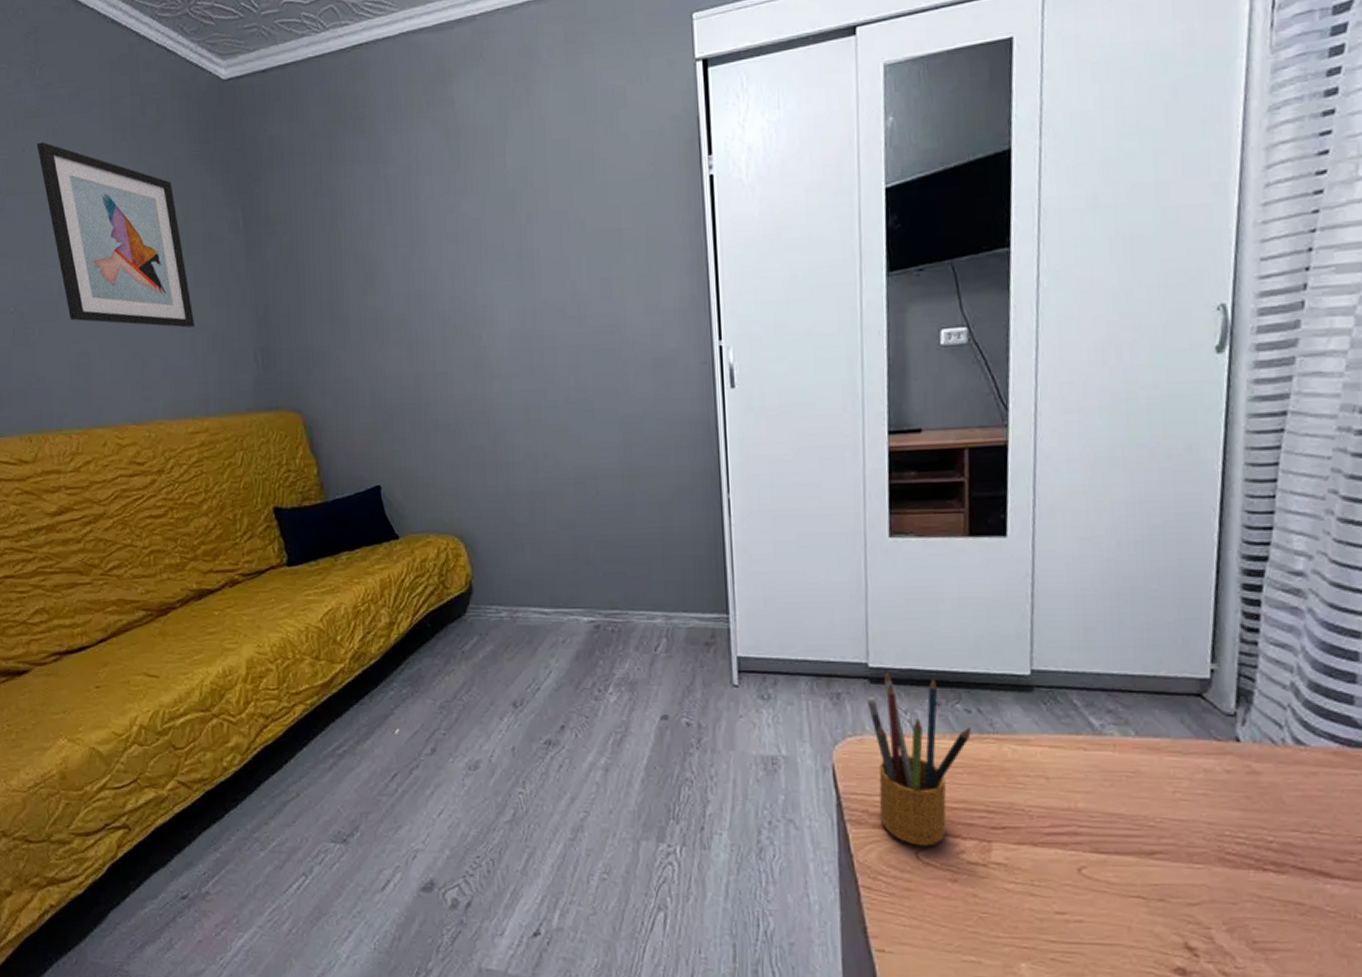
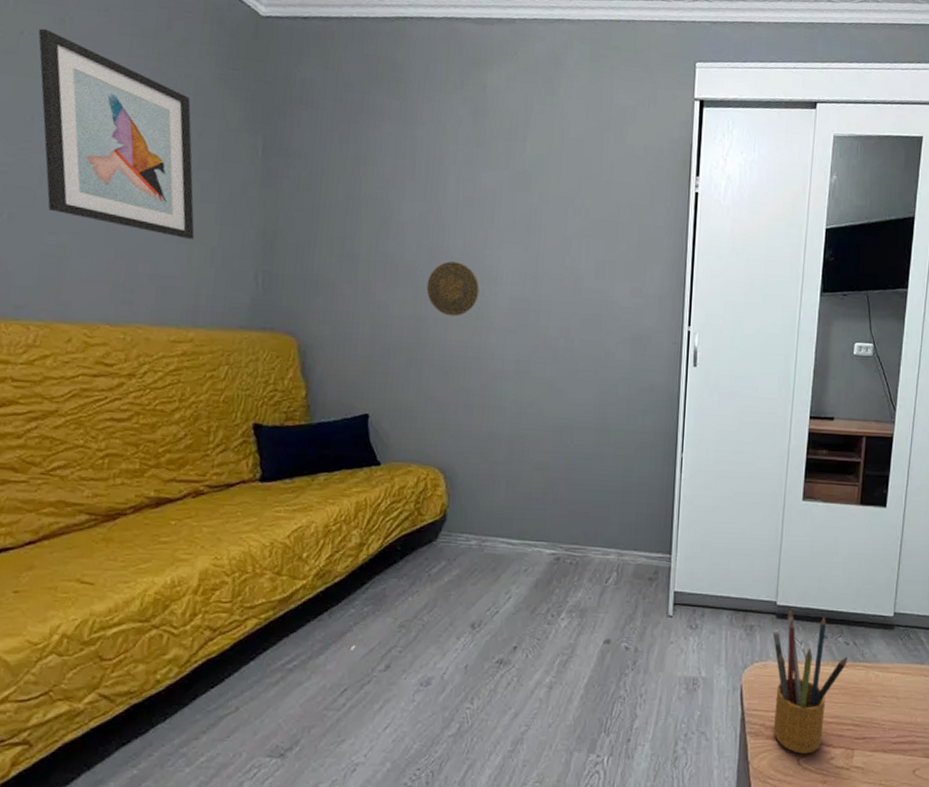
decorative plate: none [420,307,476,369] -> present [426,261,480,317]

